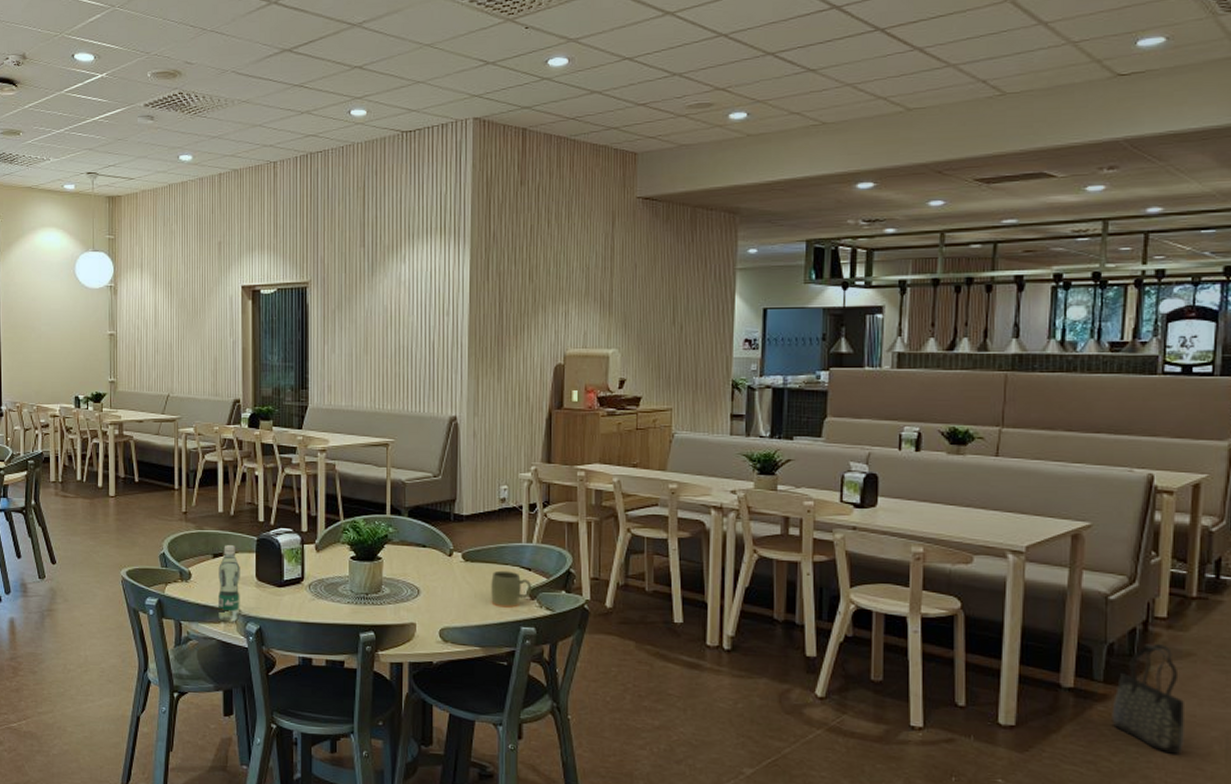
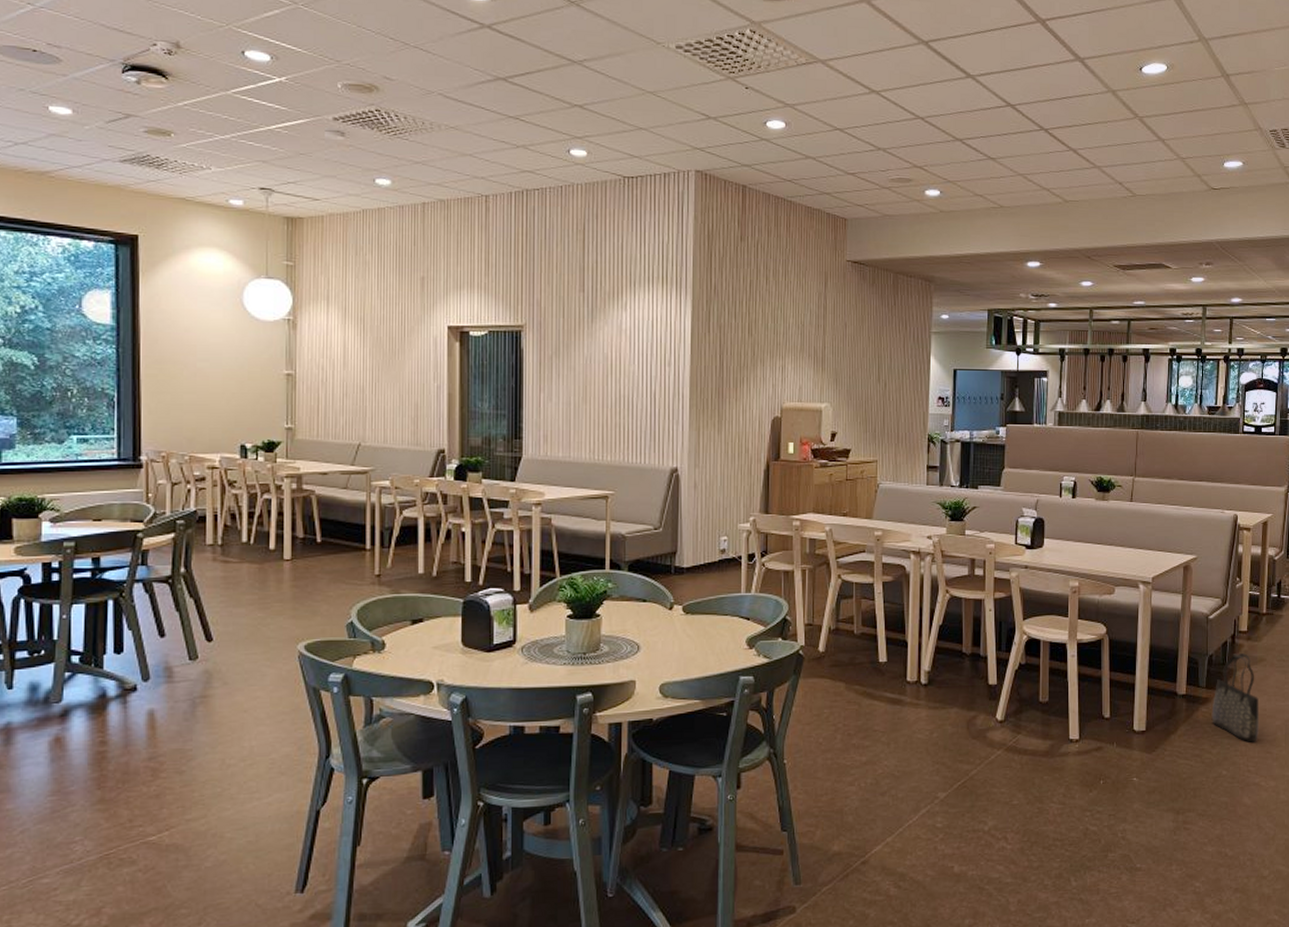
bottle: present [217,545,240,622] -> none [416,609,443,694]
mug: present [491,570,532,608] -> none [711,621,751,658]

